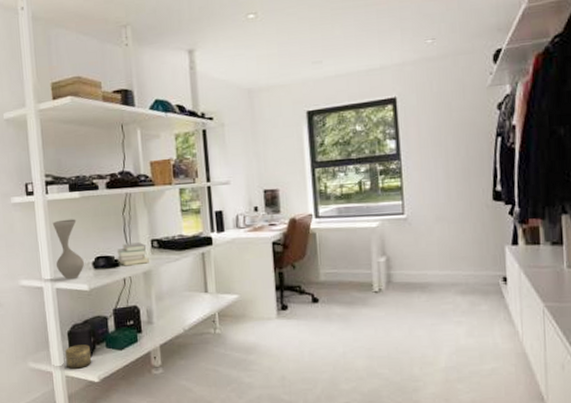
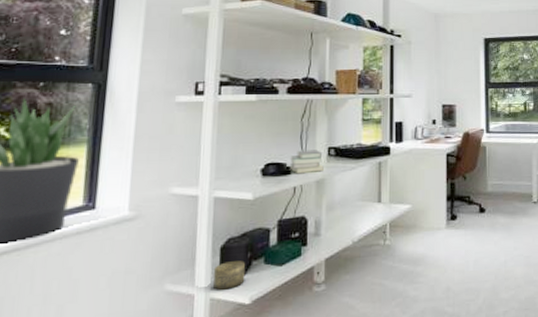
decorative vase: present [52,219,84,280] -> none [218,122,251,188]

